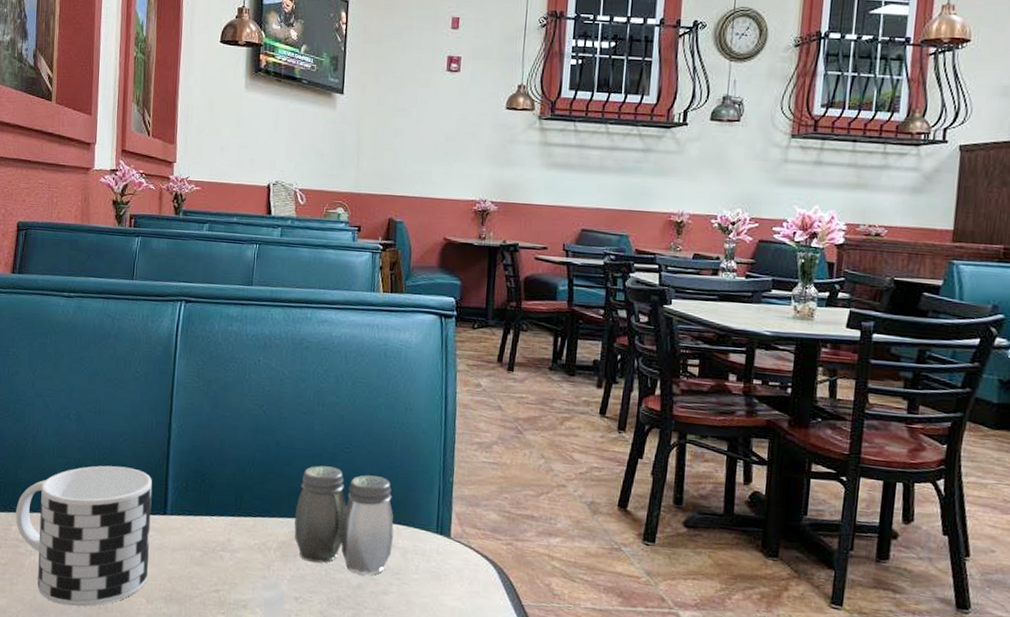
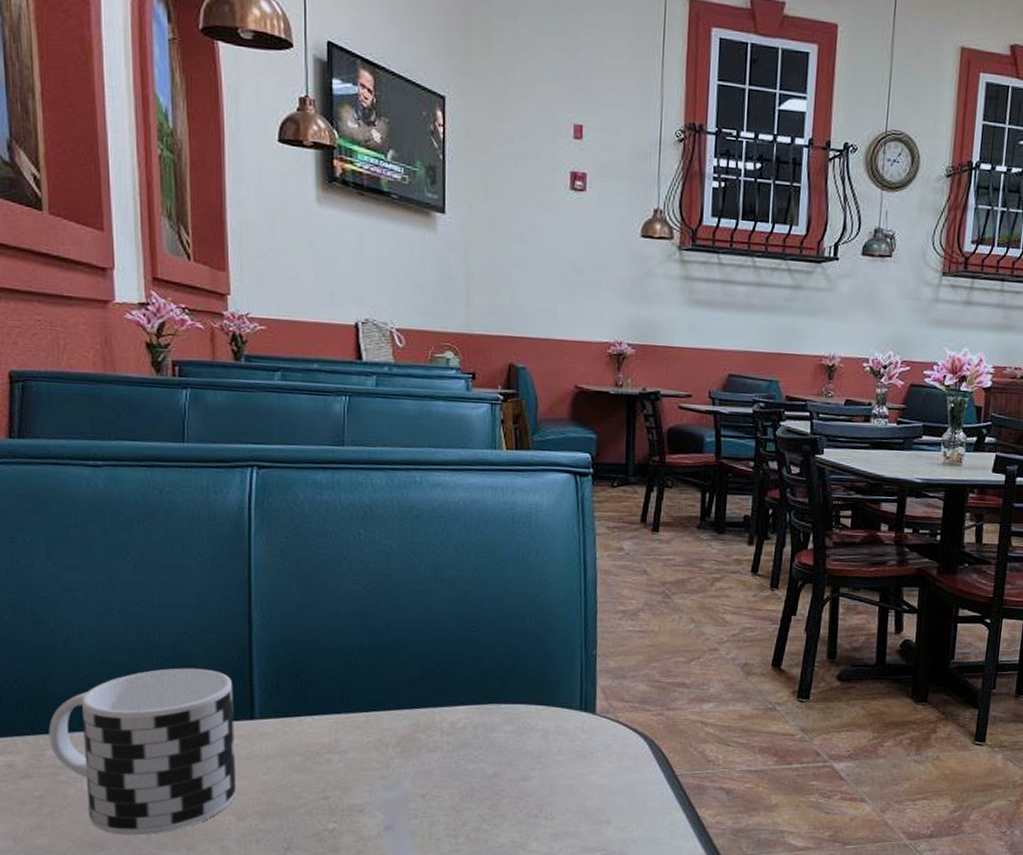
salt and pepper shaker: present [294,465,394,576] -> none [415,648,532,763]

